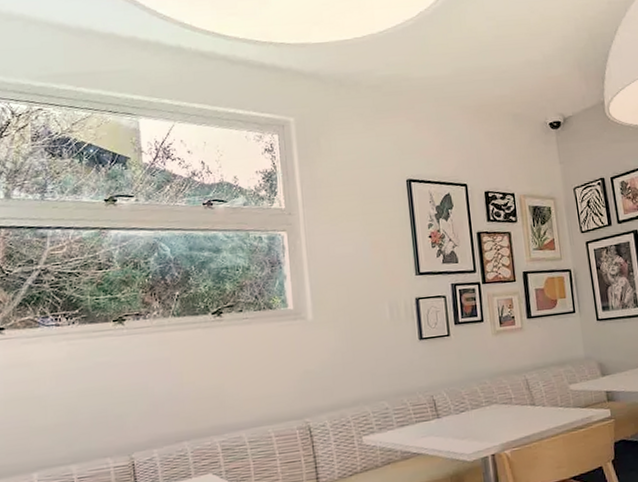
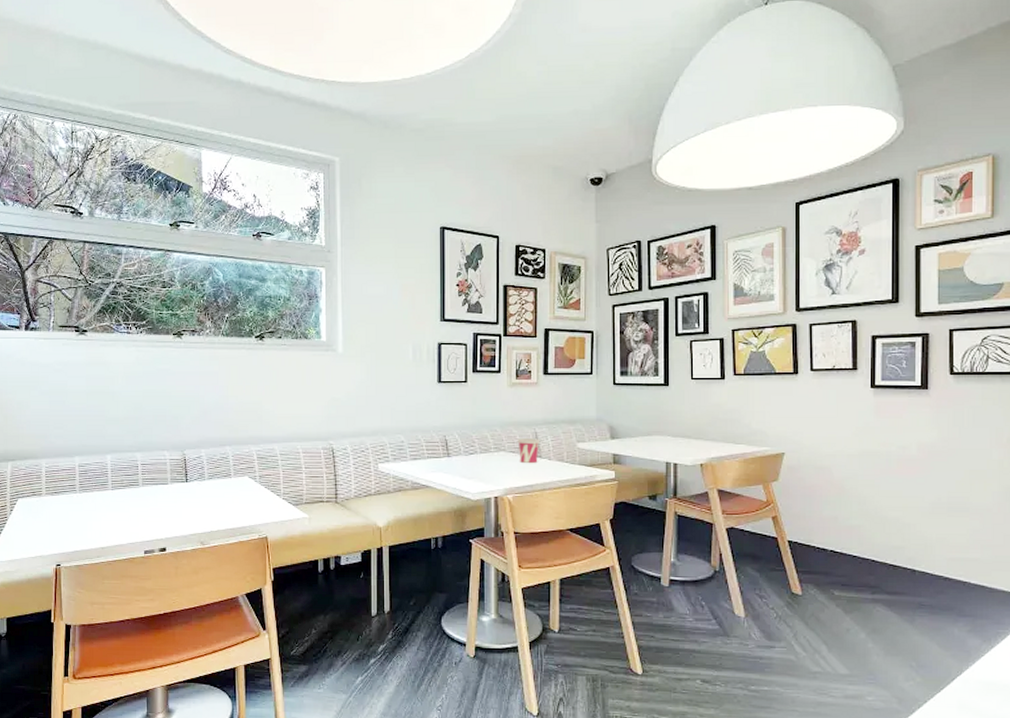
cup: none [509,386,533,414] -> present [517,438,541,463]

